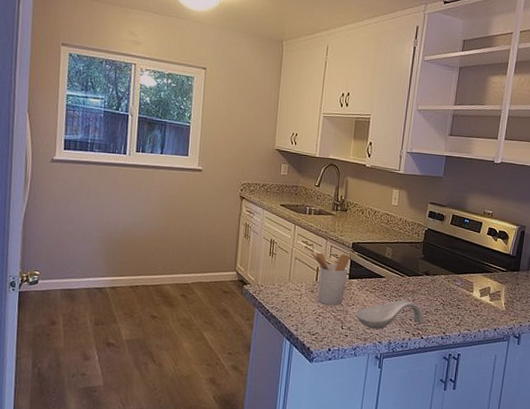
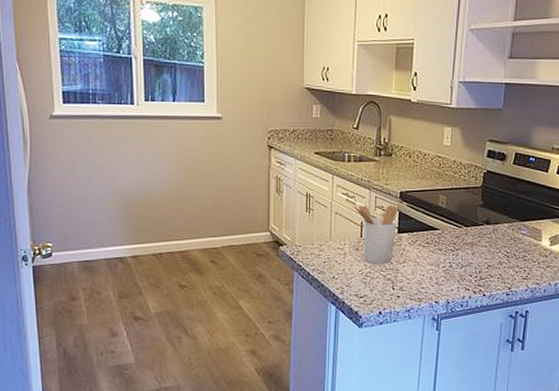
spoon rest: present [355,300,424,330] -> none [407,254,486,288]

